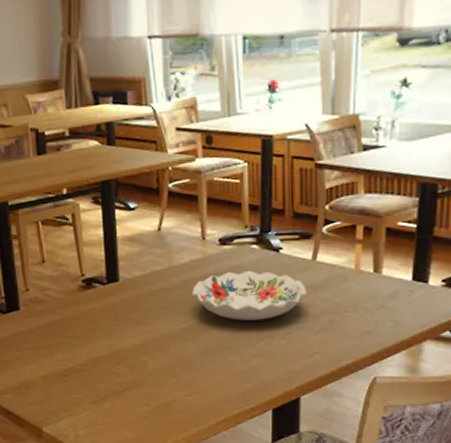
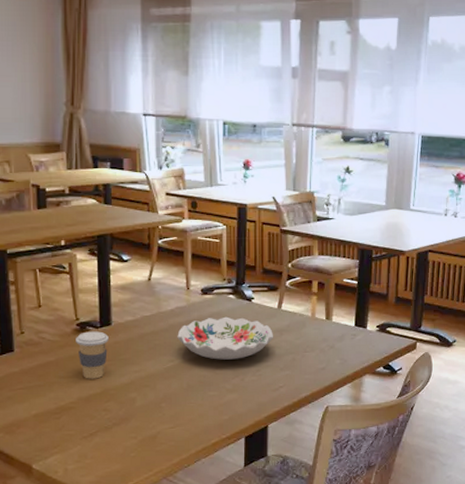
coffee cup: none [82,288,117,340] -> present [76,331,109,379]

